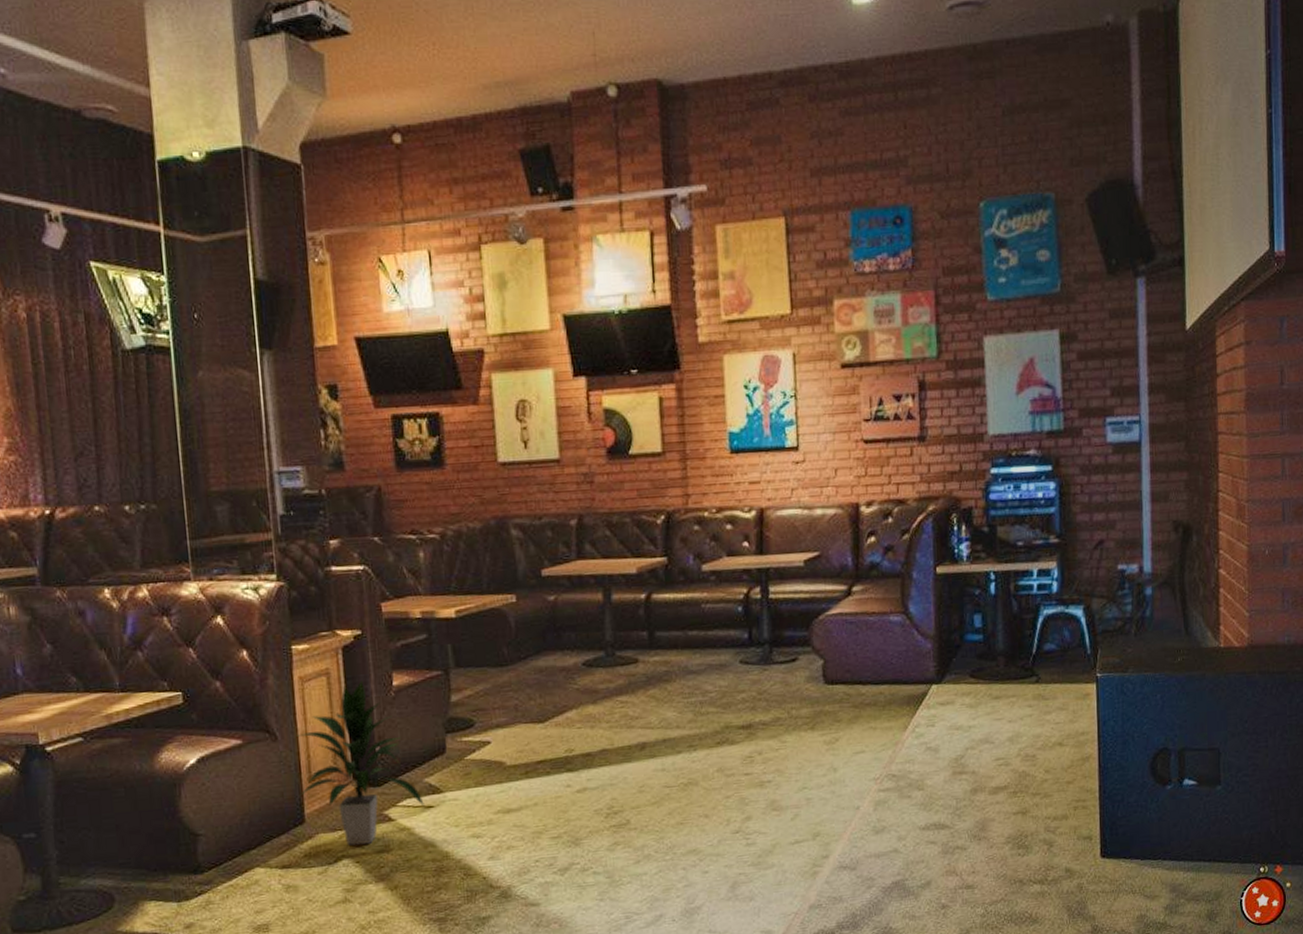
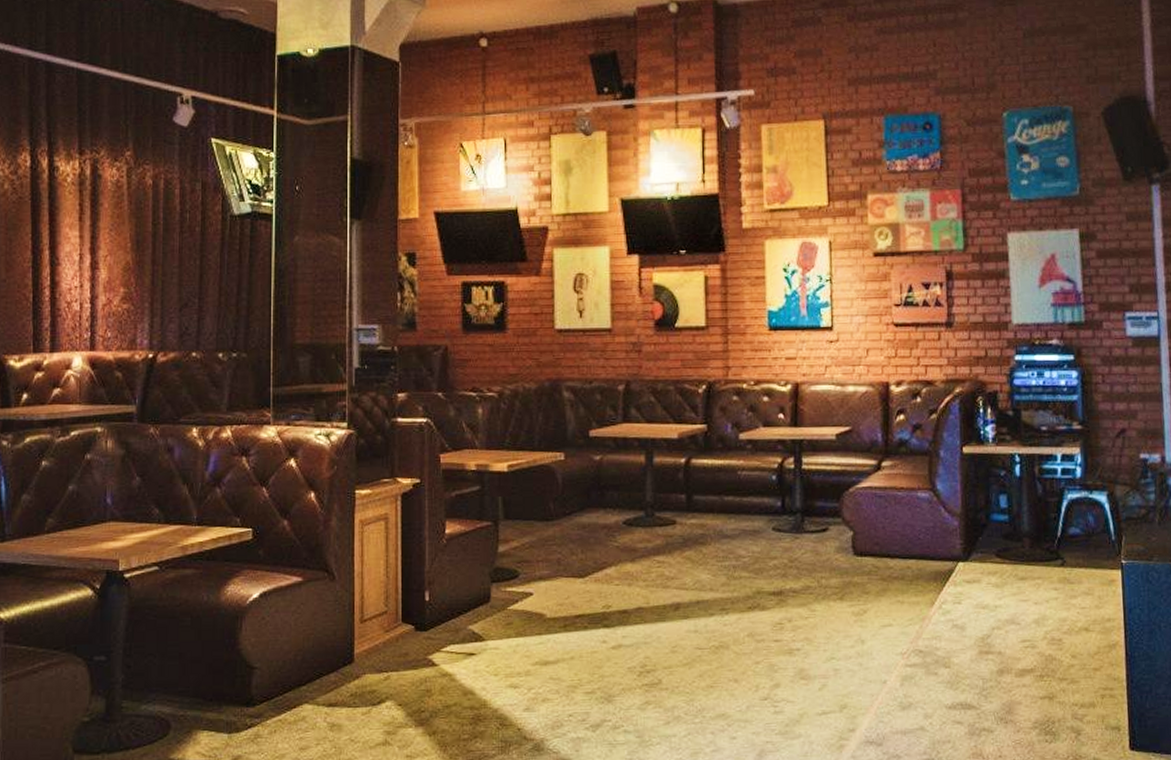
indoor plant: present [297,680,425,846] -> none [350,527,467,688]

